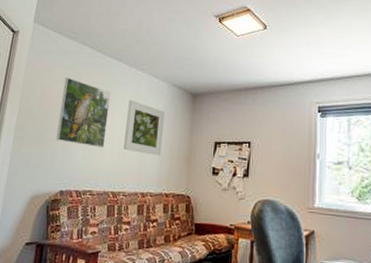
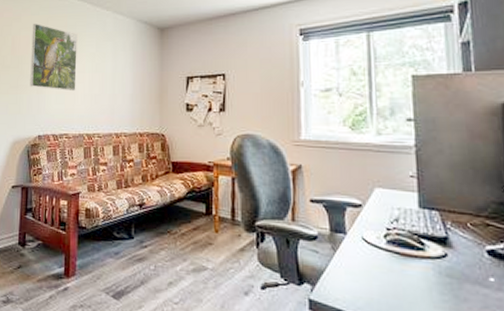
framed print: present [124,99,165,156] -> none [95,40,132,95]

